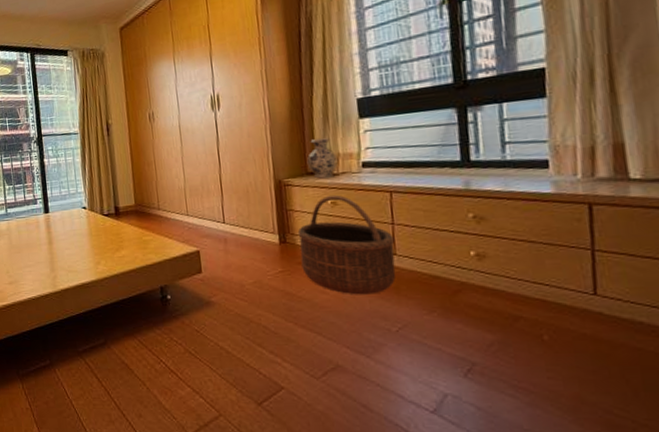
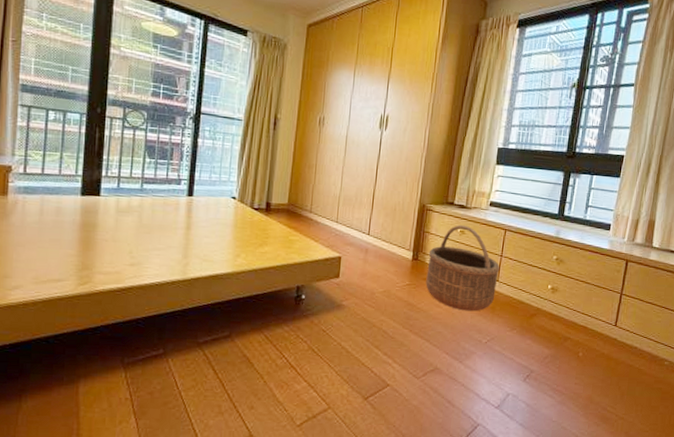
vase: present [306,137,339,179] -> none [448,173,474,210]

